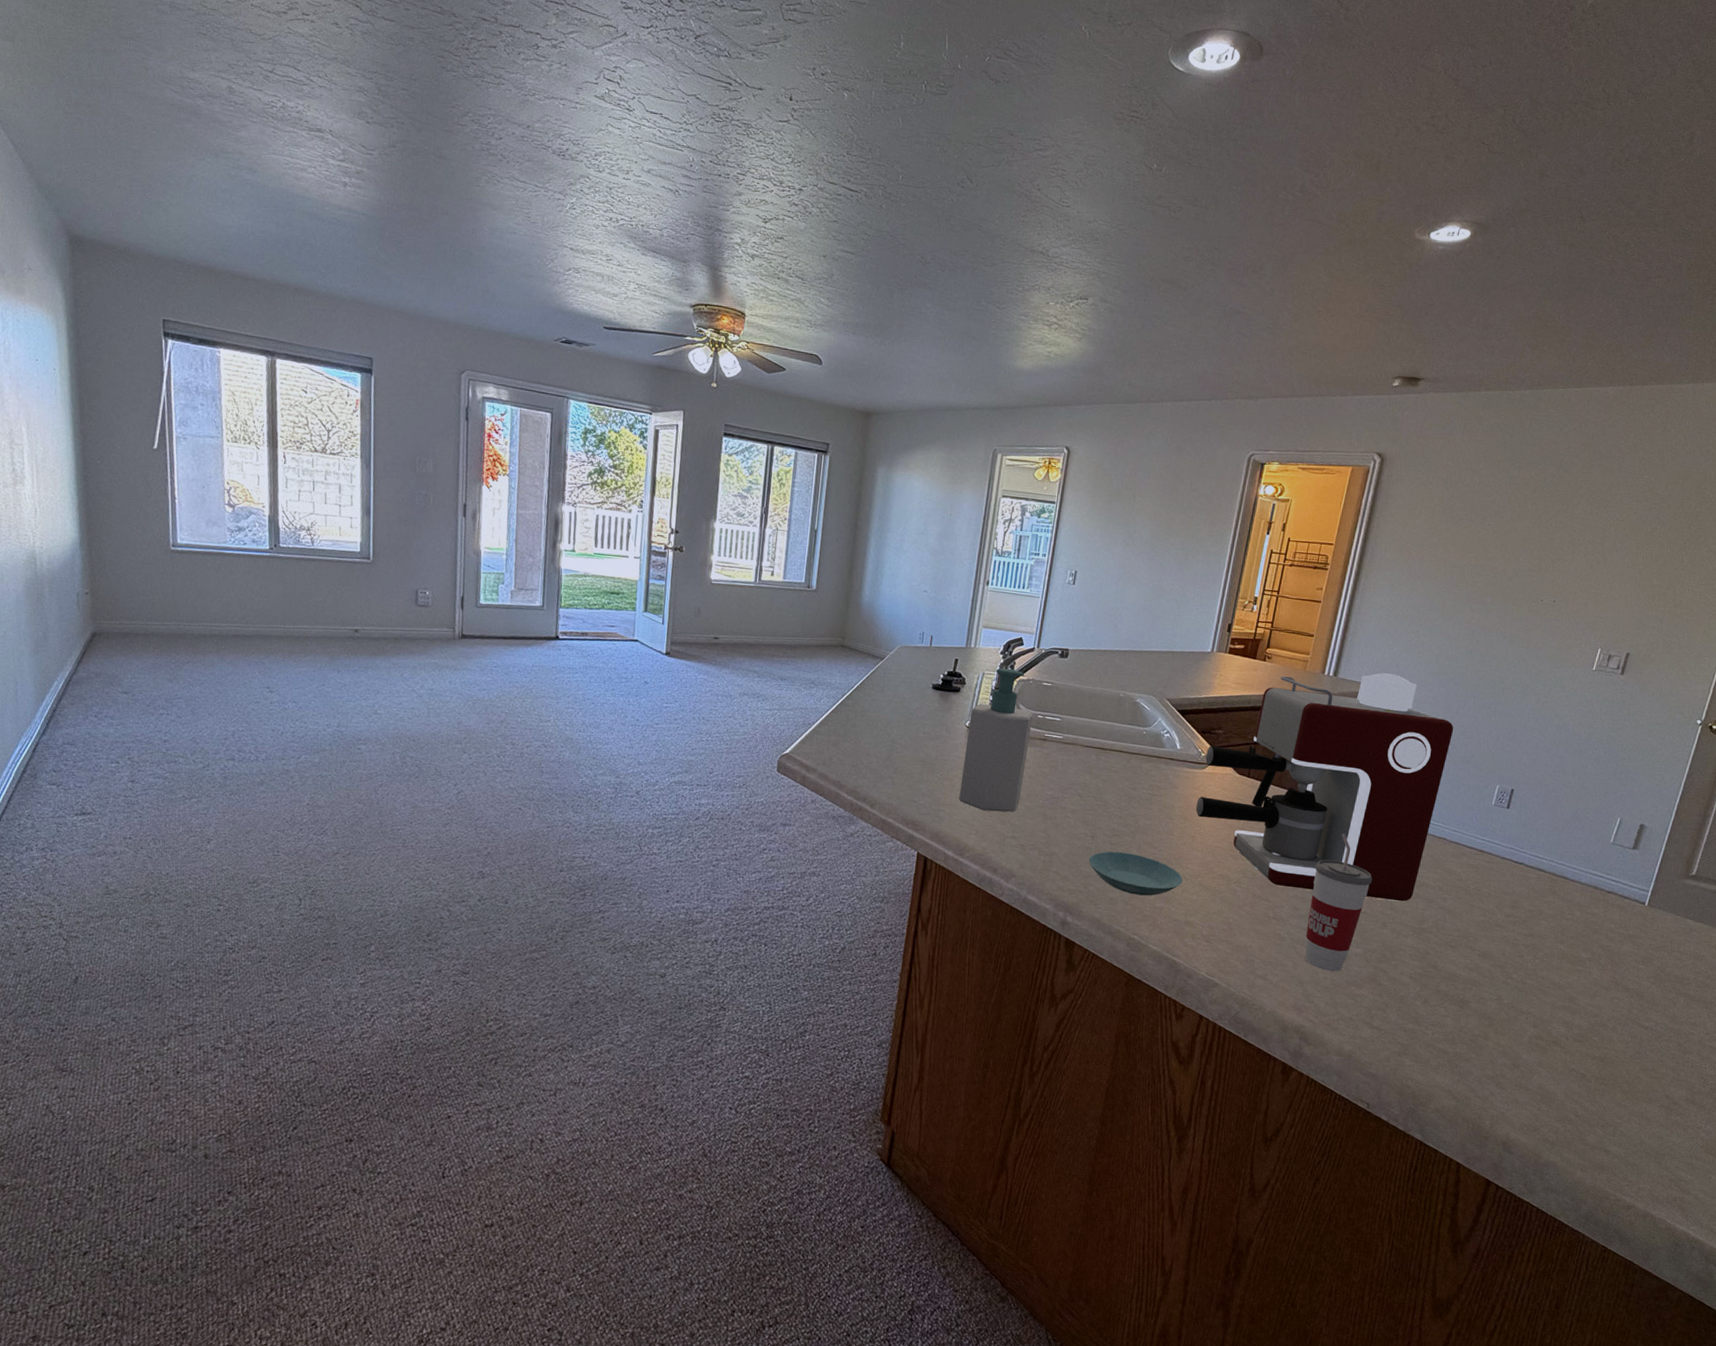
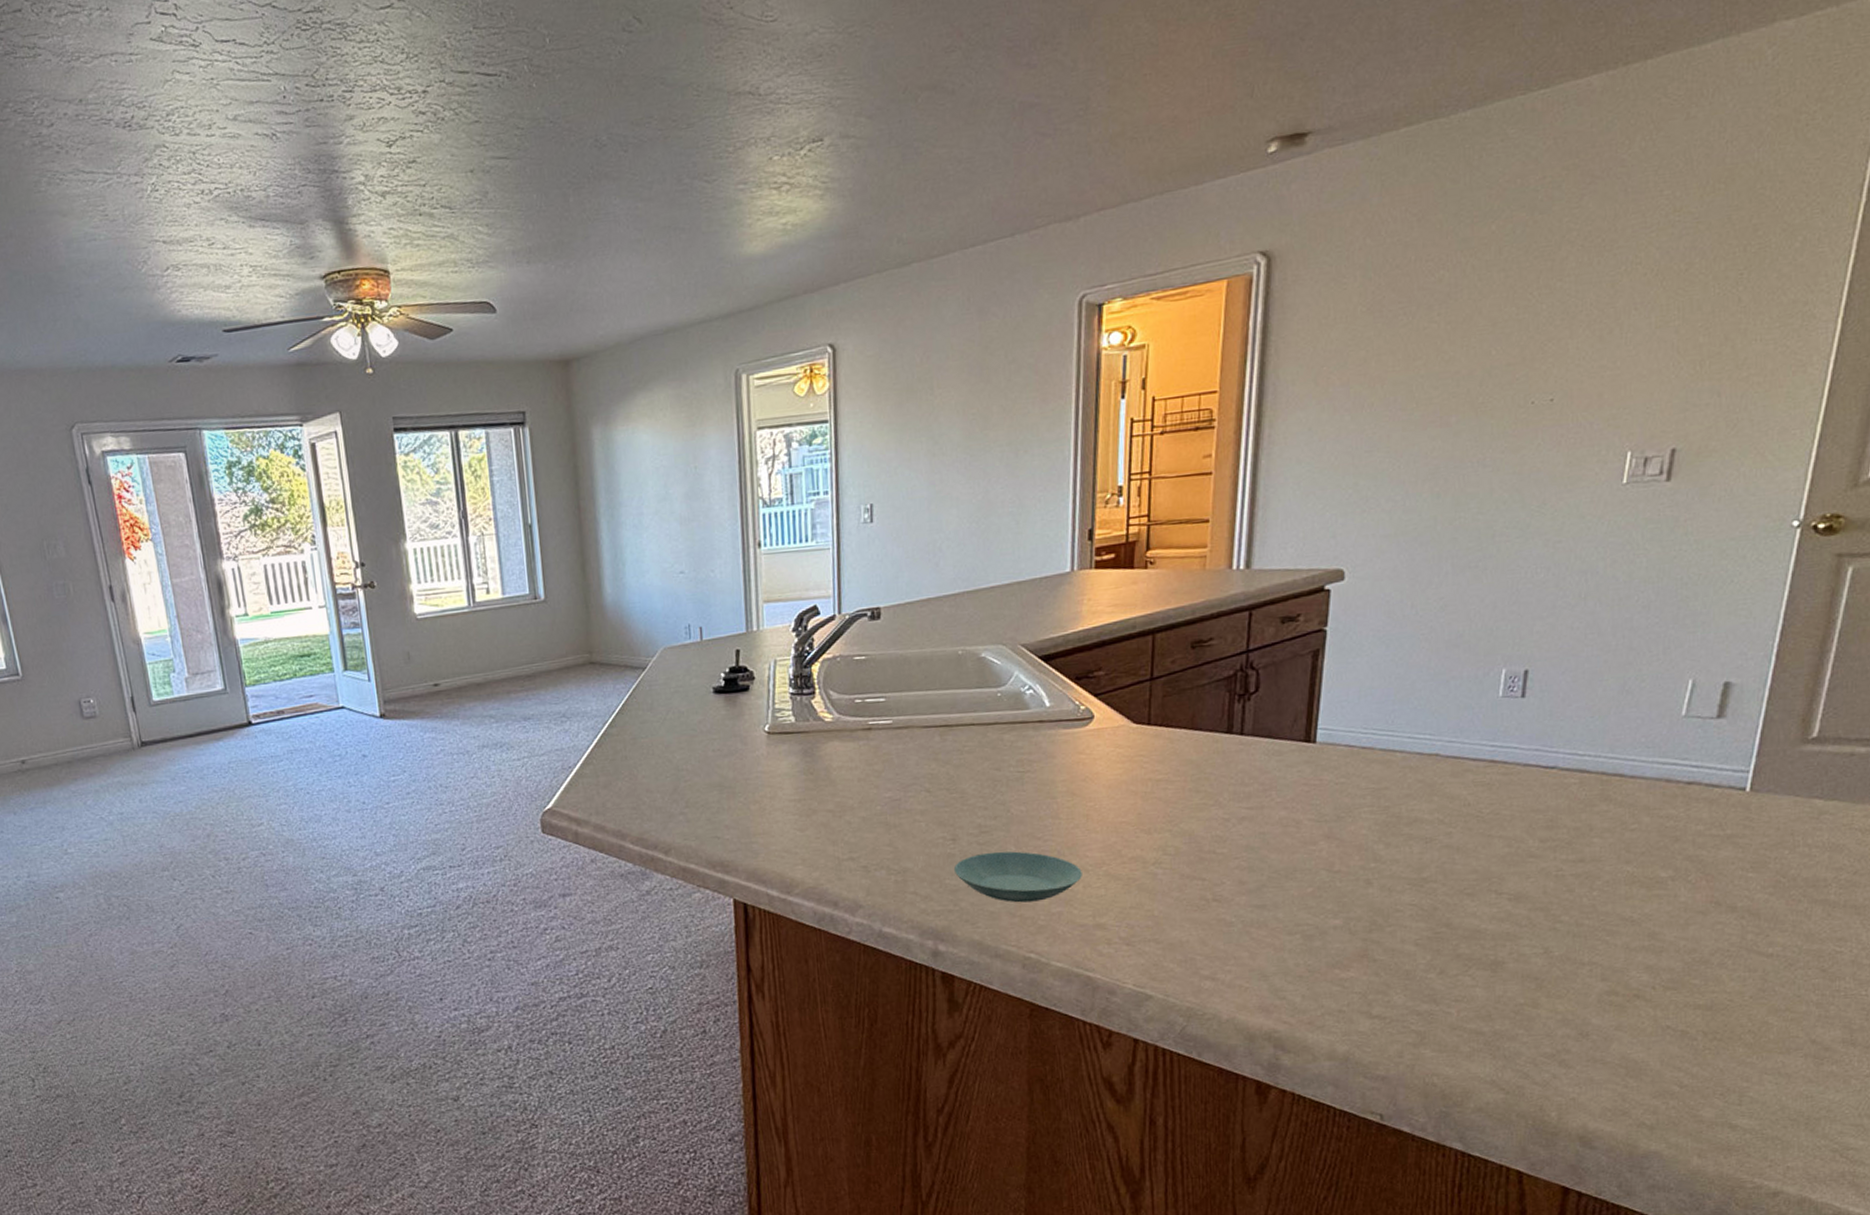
soap bottle: present [959,667,1033,812] -> none [768,647,852,833]
coffee maker: present [1195,672,1454,902] -> none [1084,548,1429,858]
cup: present [1304,834,1373,972] -> none [1260,774,1343,955]

